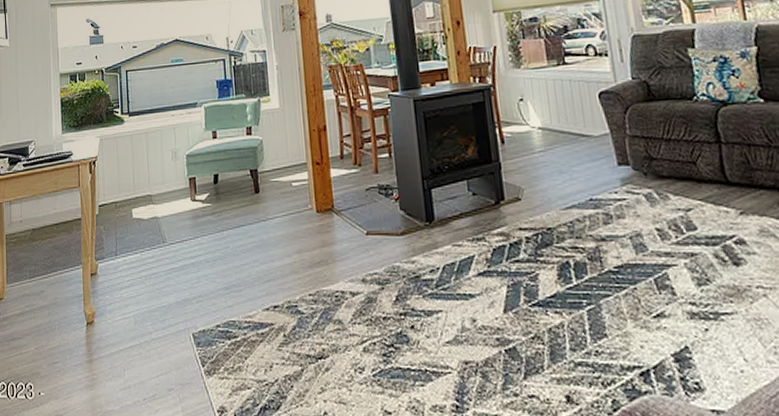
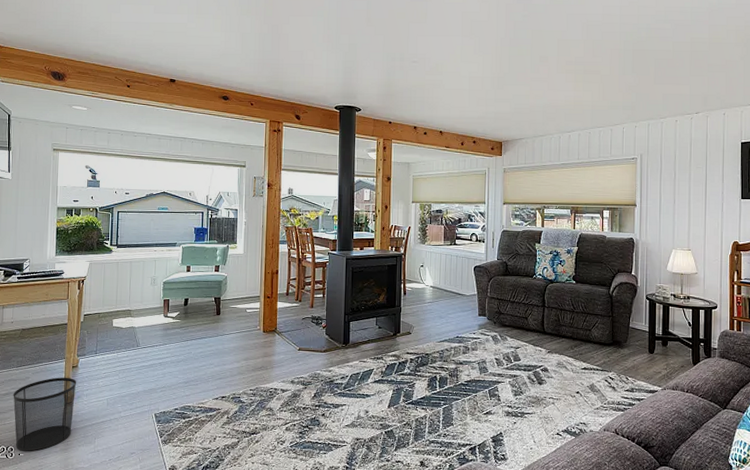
waste bin: none [28,289,98,389] -> present [13,377,77,451]

